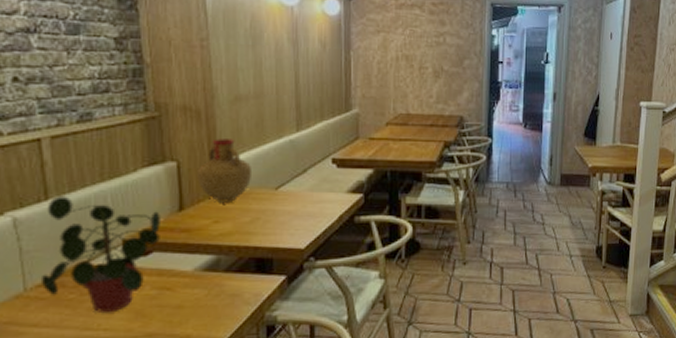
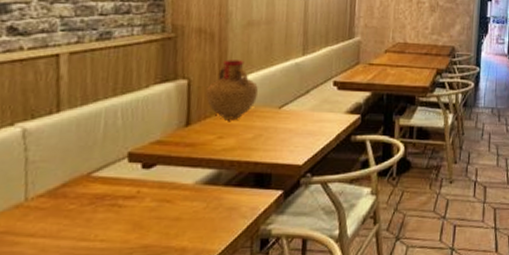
potted plant: present [40,196,160,312] -> none [42,109,167,223]

